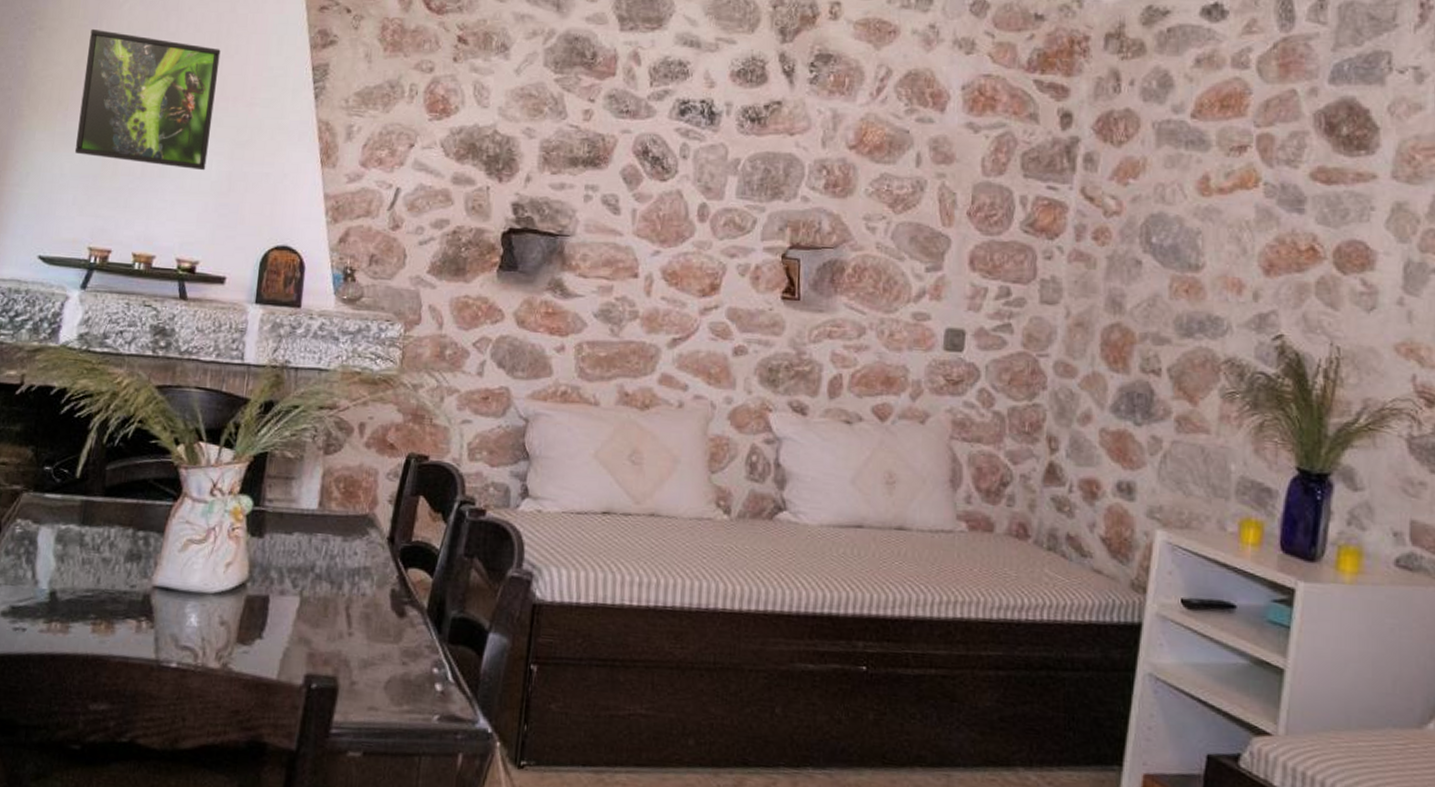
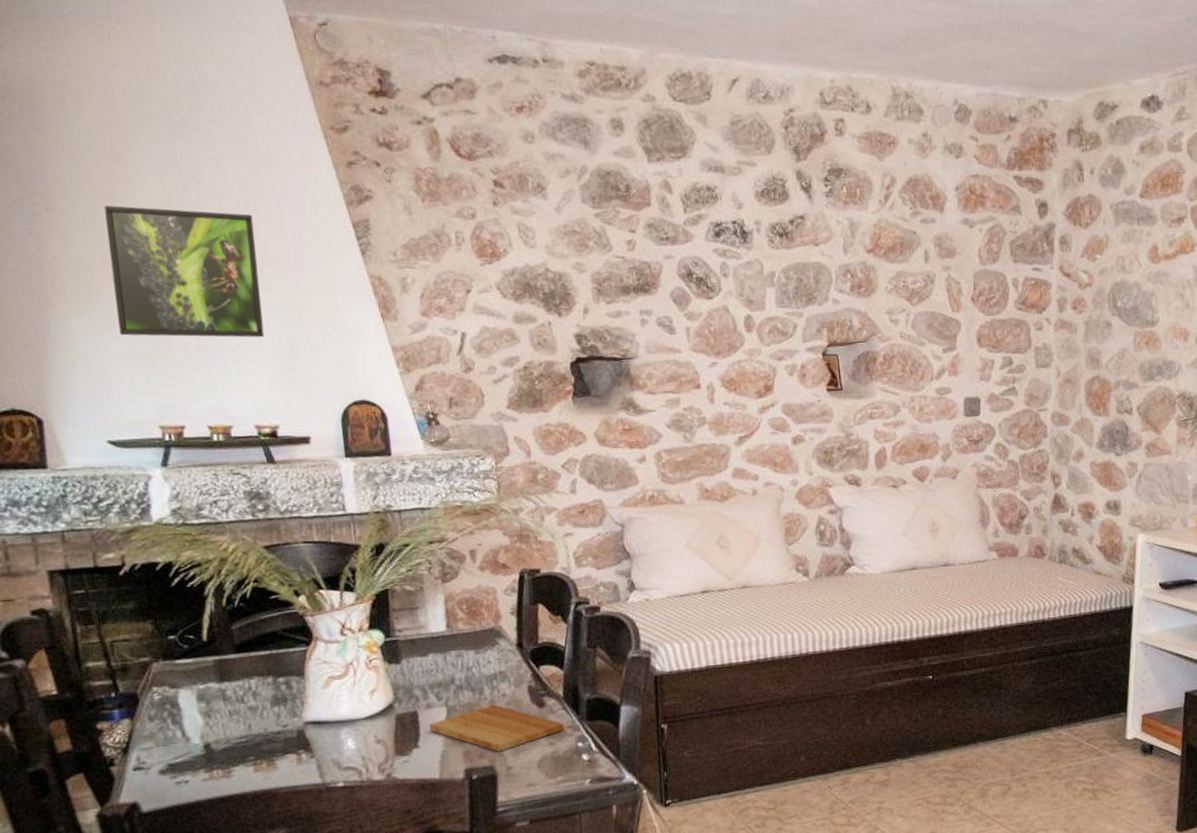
cutting board: none [277,604,421,662] -> present [428,704,564,752]

